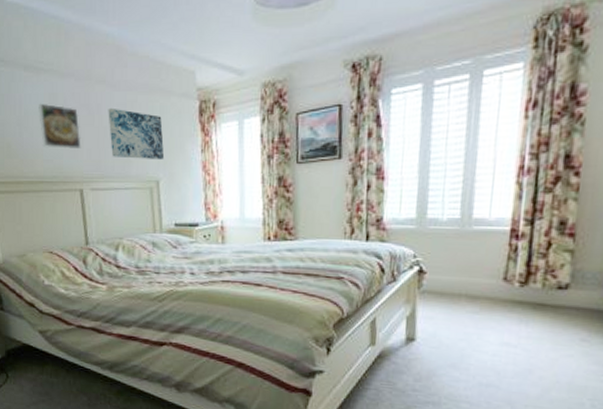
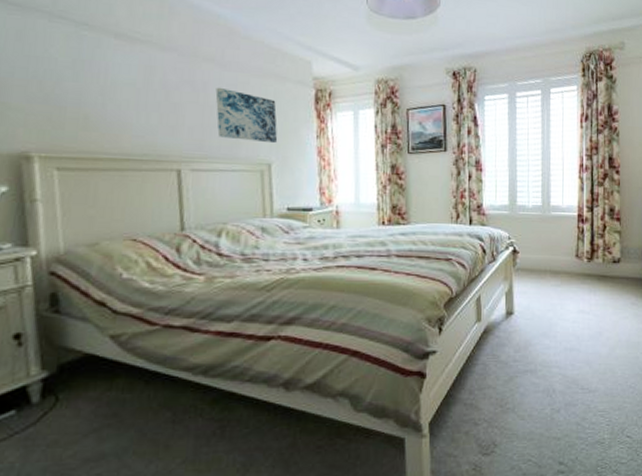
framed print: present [39,103,81,149] -> none [129,74,182,126]

